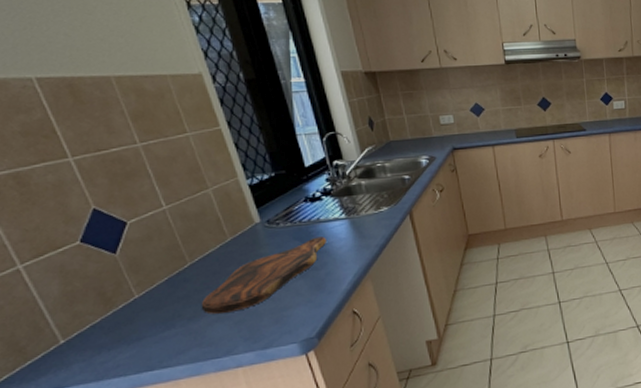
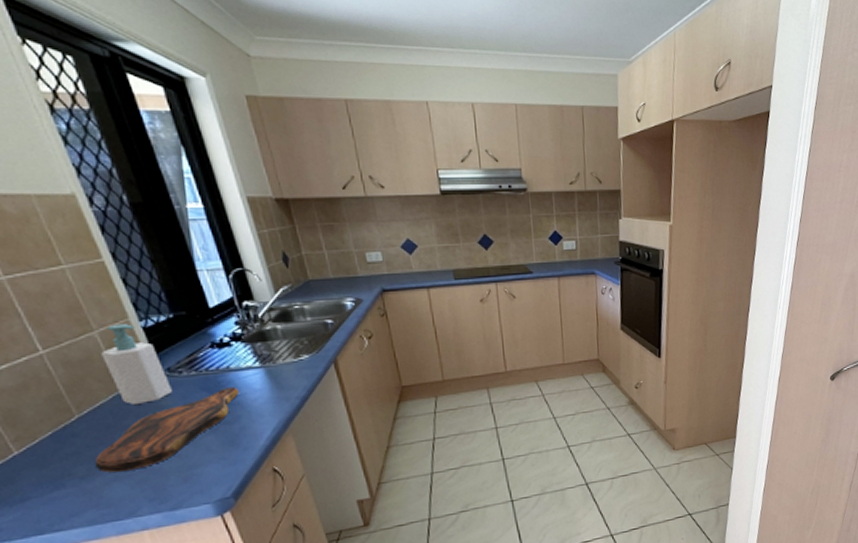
soap bottle: none [213,182,270,253] -> present [101,324,172,404]

